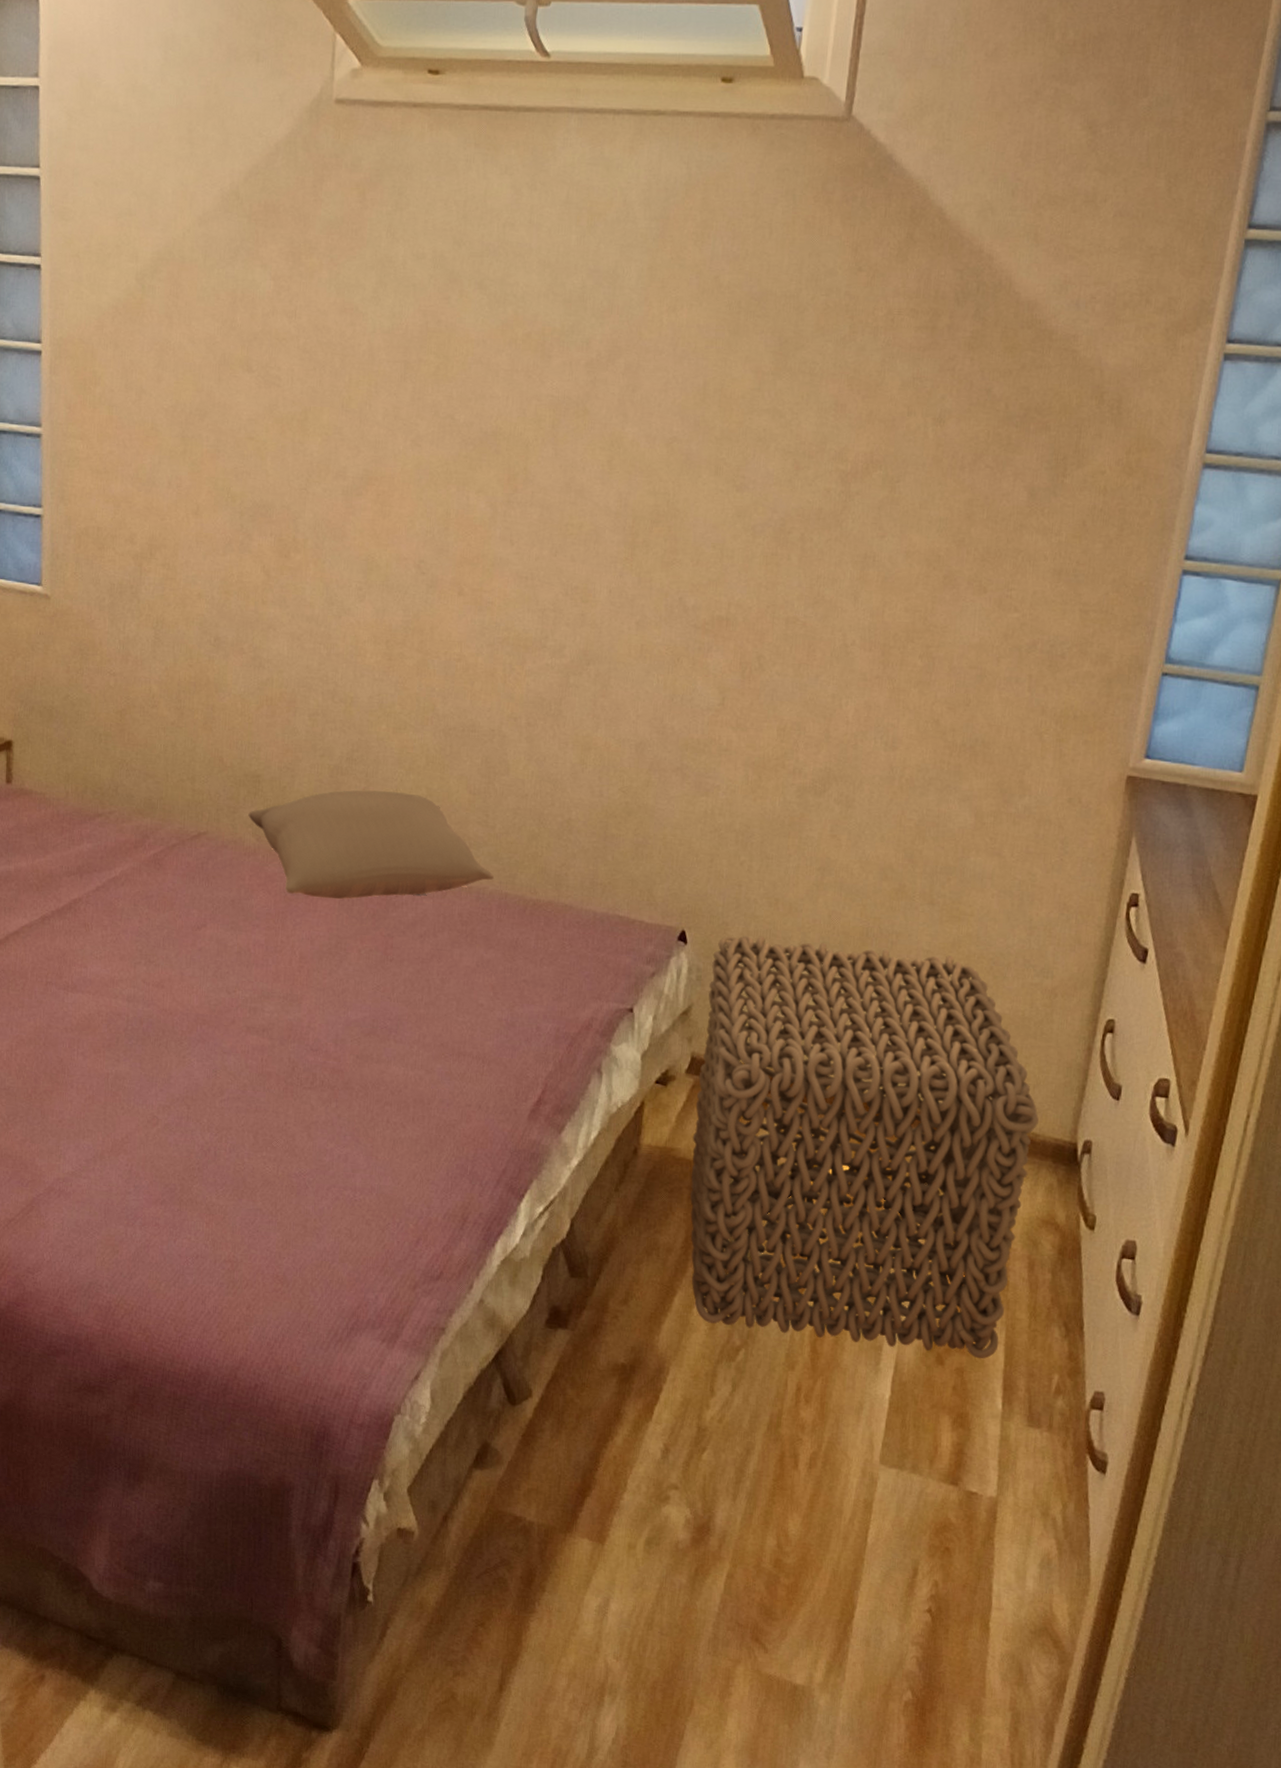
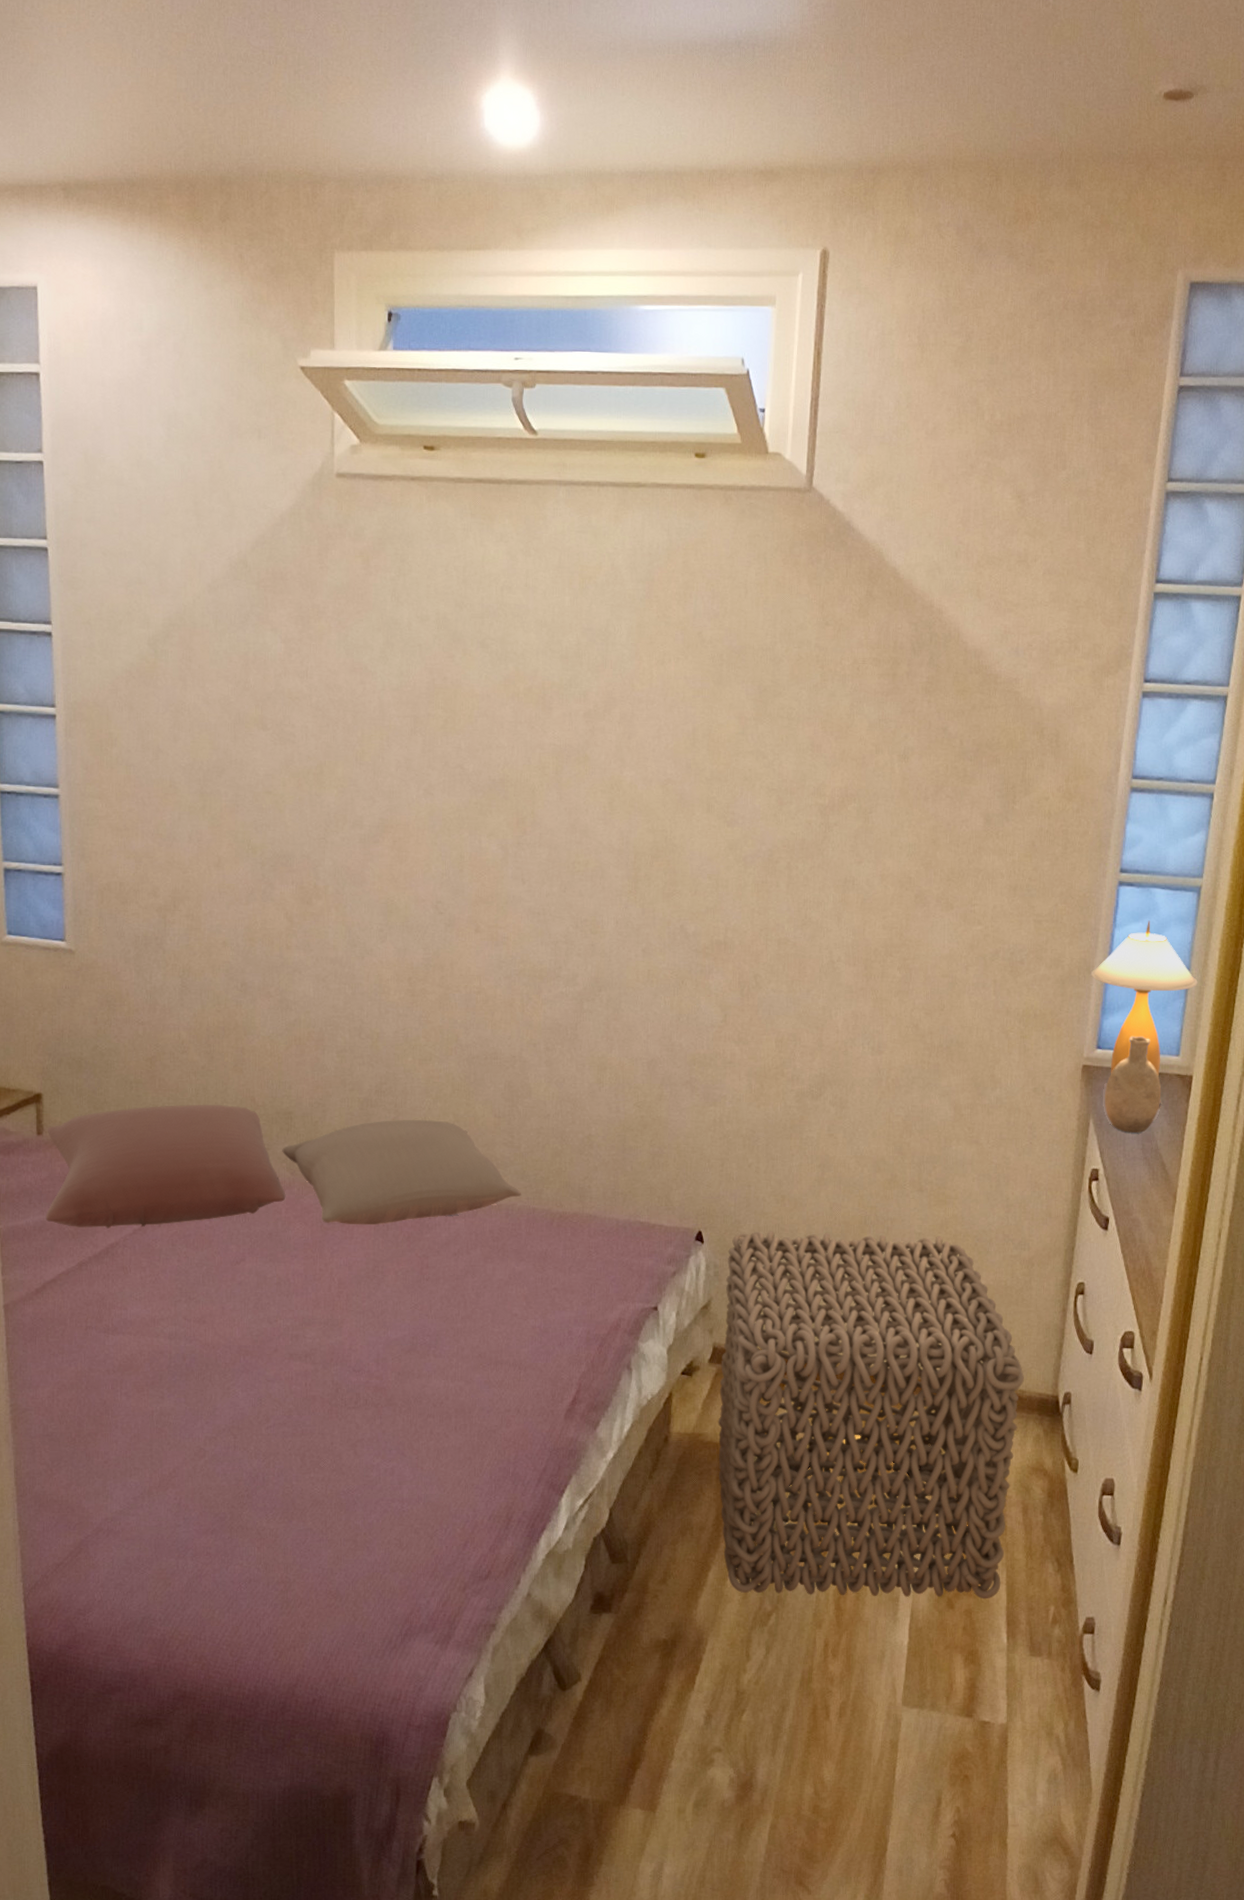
pillow: none [11,760,251,884] -> present [45,1104,286,1229]
table lamp: none [1143,616,1270,825] -> present [1090,920,1198,1104]
decorative vase: none [1150,746,1219,856] -> present [1104,1036,1162,1133]

